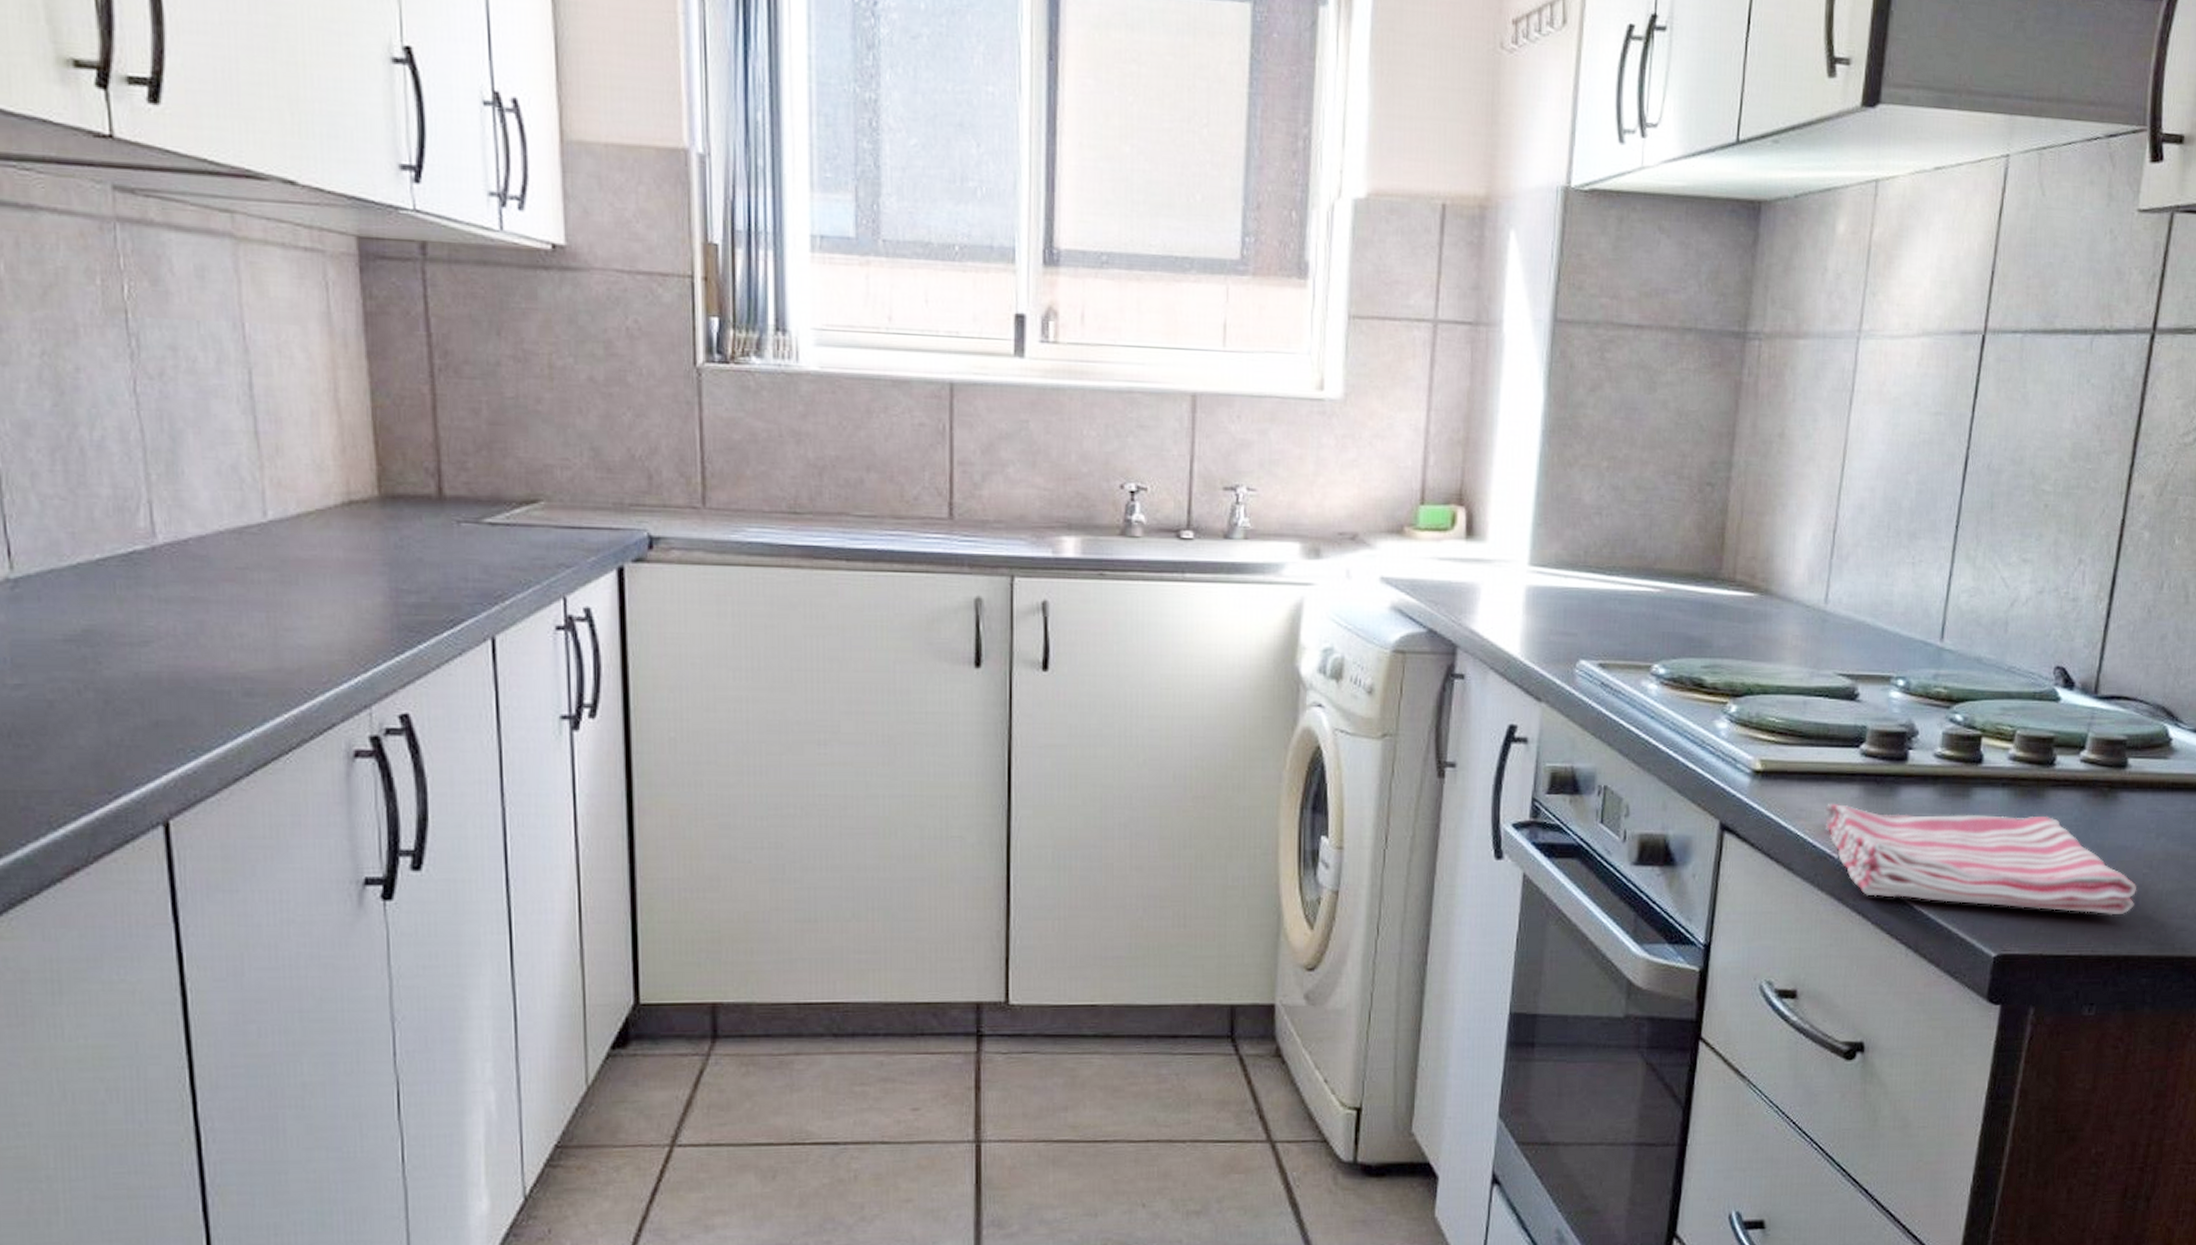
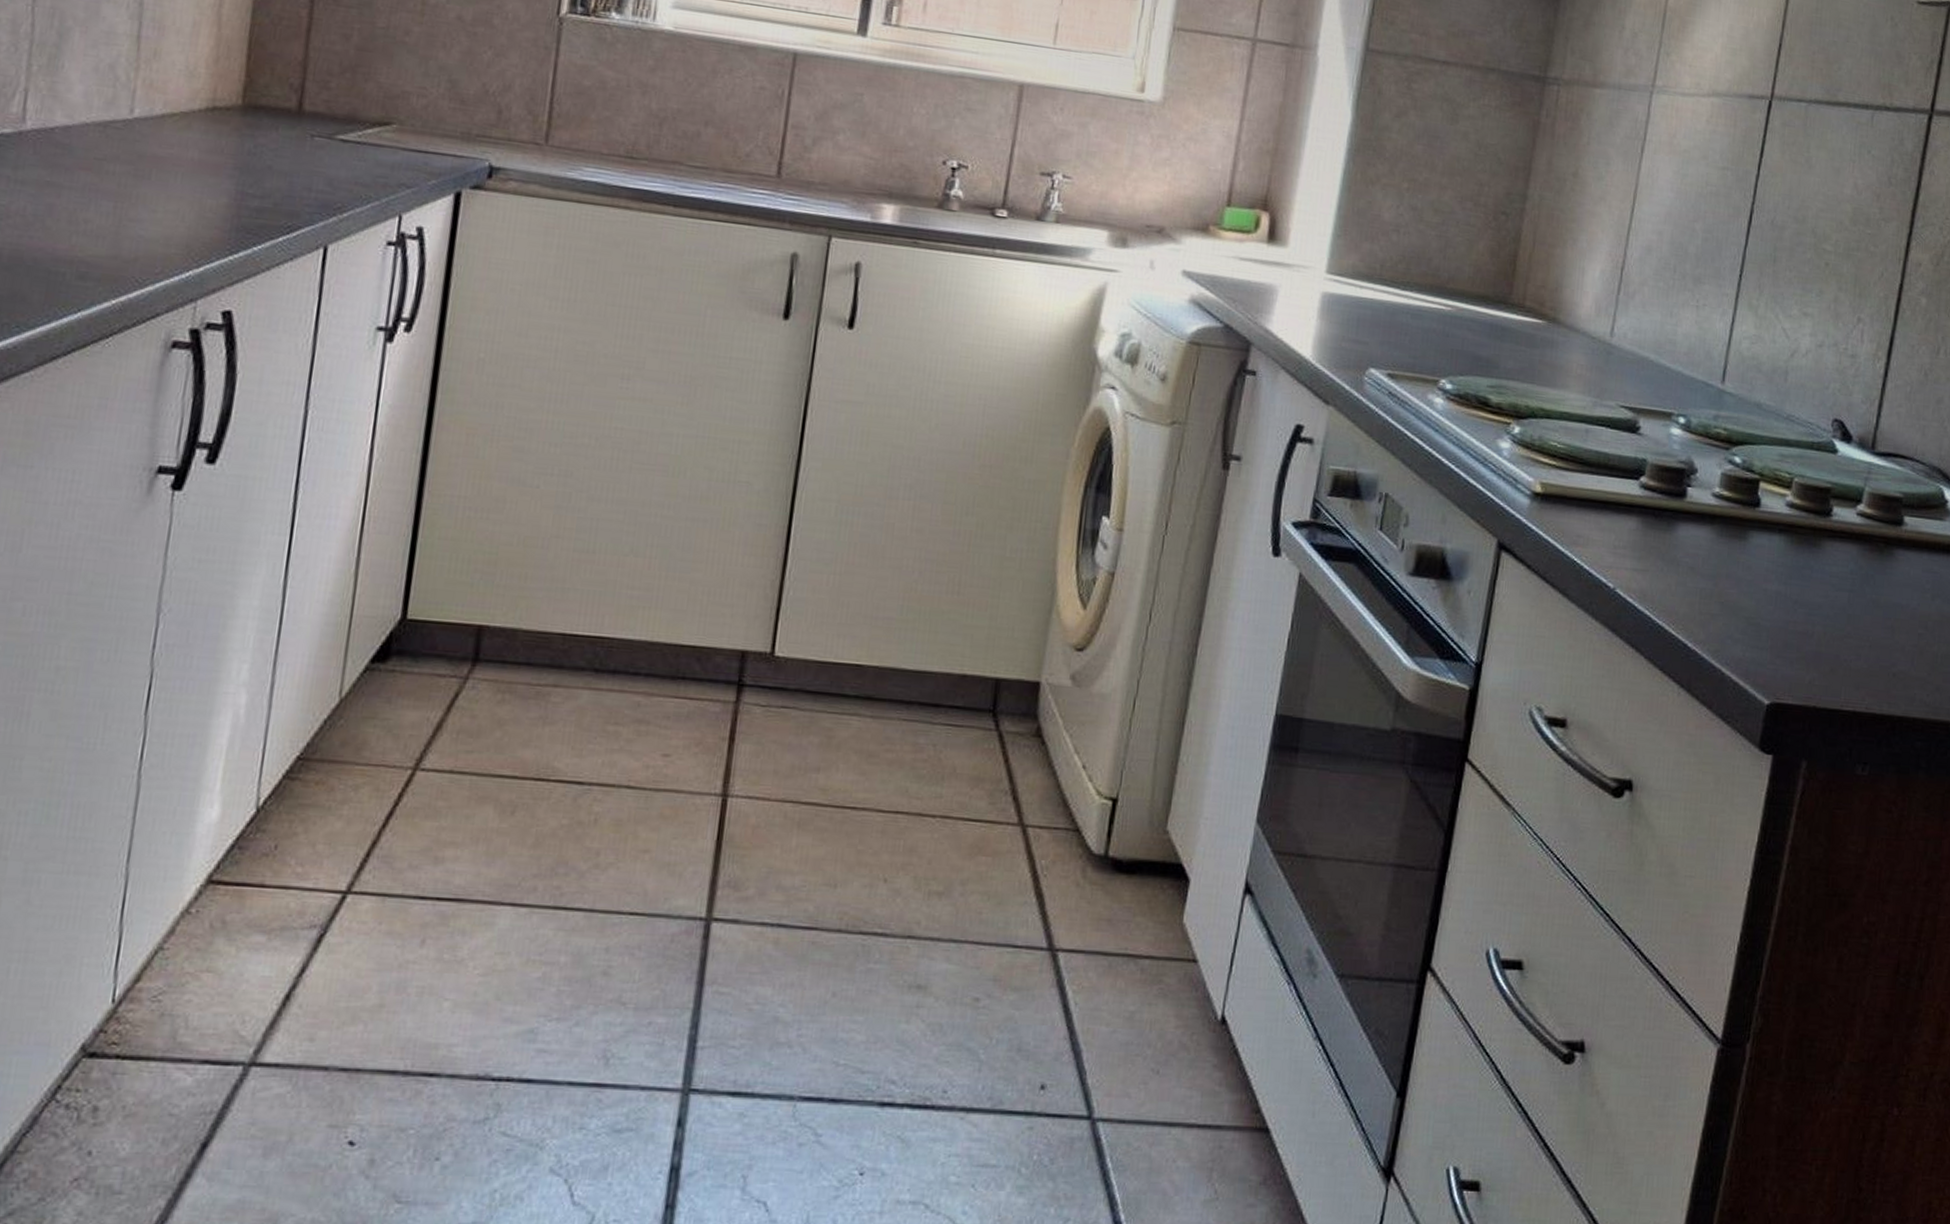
dish towel: present [1824,804,2137,915] -> none [1601,533,1912,673]

